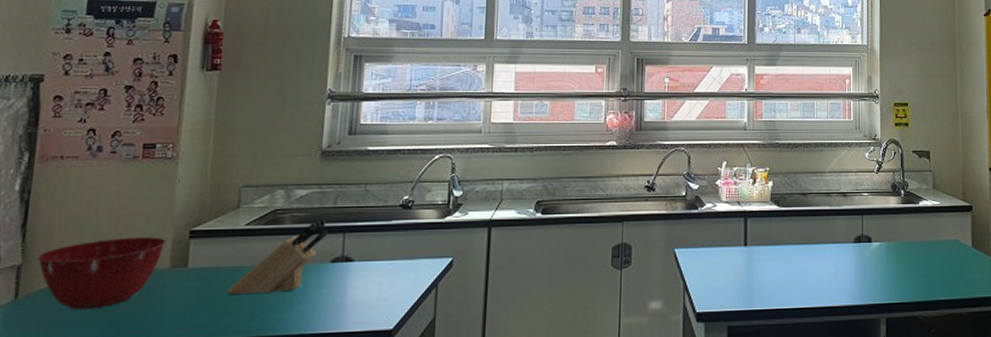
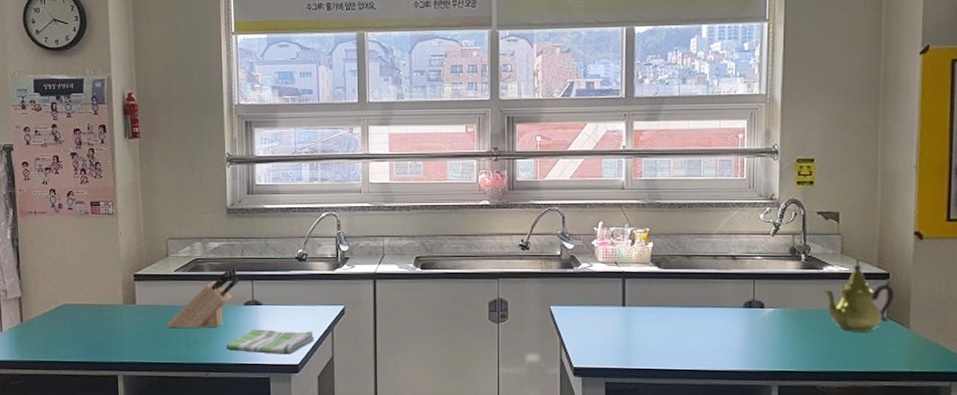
mixing bowl: present [37,237,167,310] -> none [31,278,118,334]
dish towel: none [302,289,415,319] -> present [226,329,315,355]
teapot: none [920,192,977,262] -> present [823,258,895,332]

